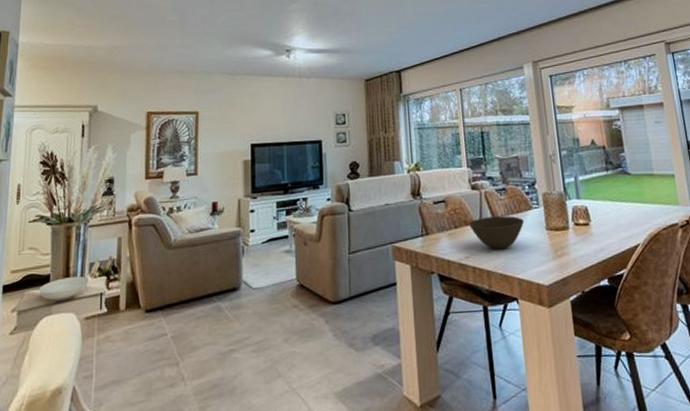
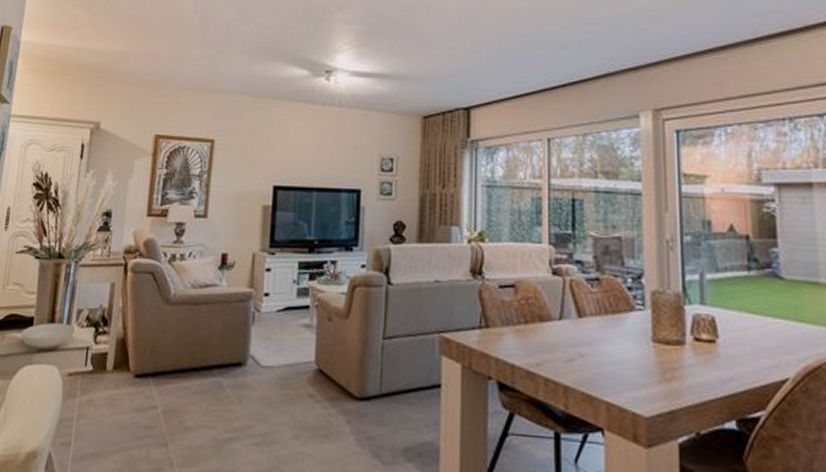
bowl: present [469,215,524,250] -> none [545,314,621,361]

